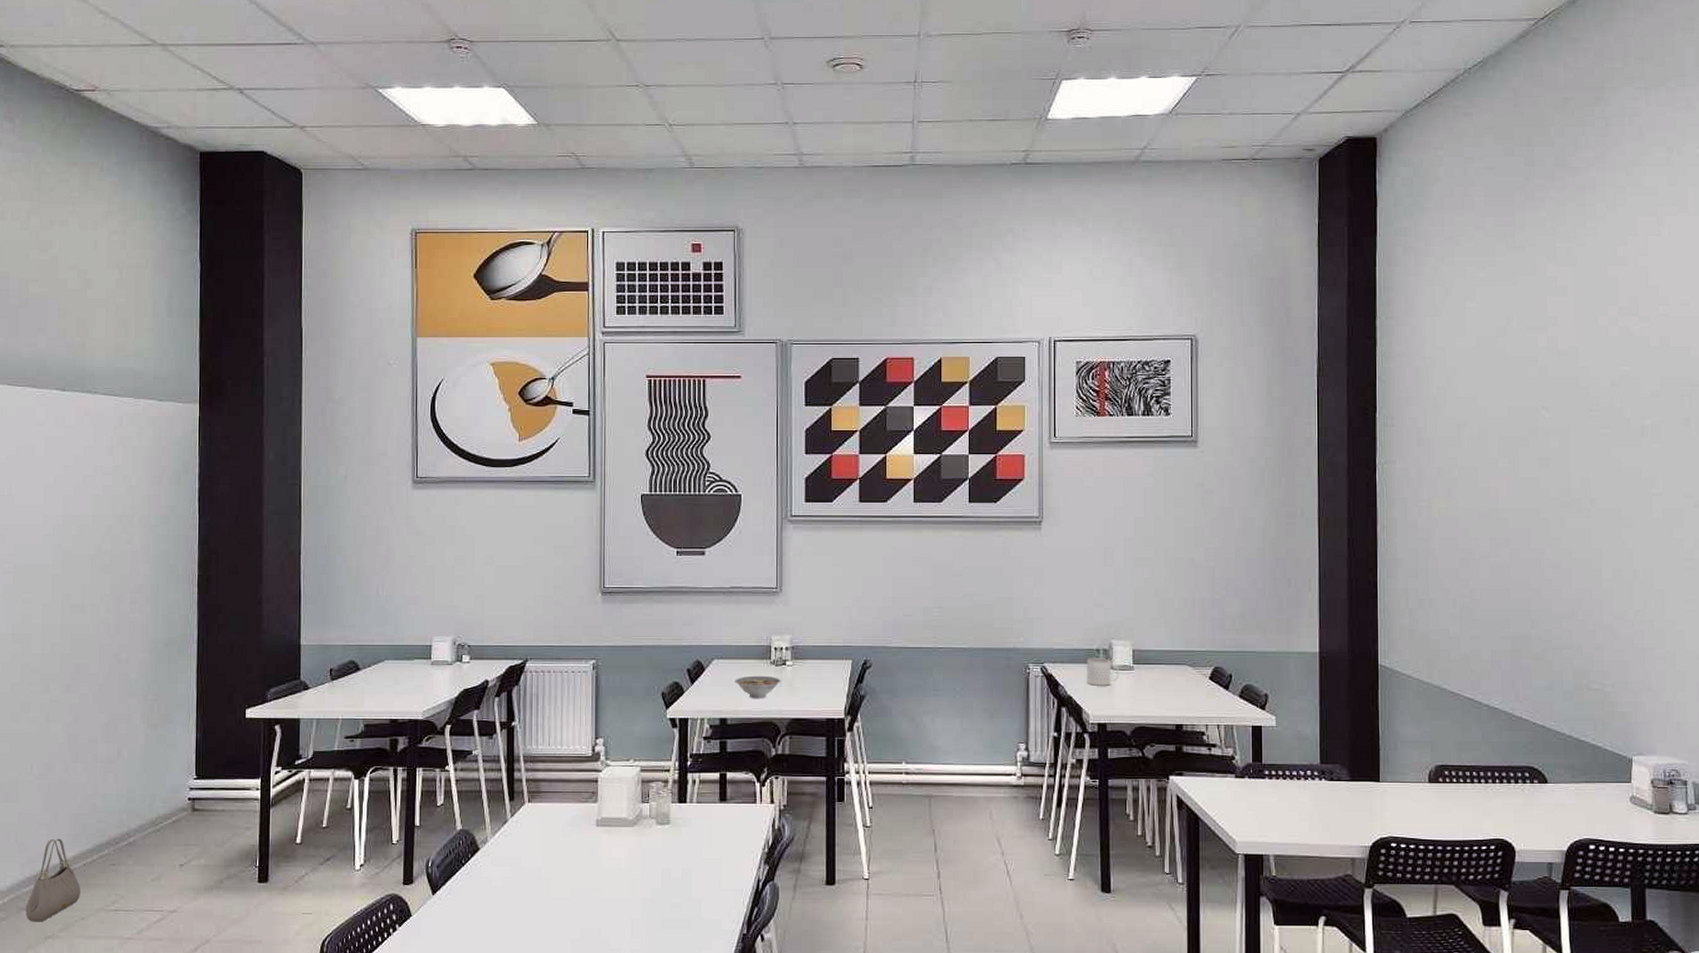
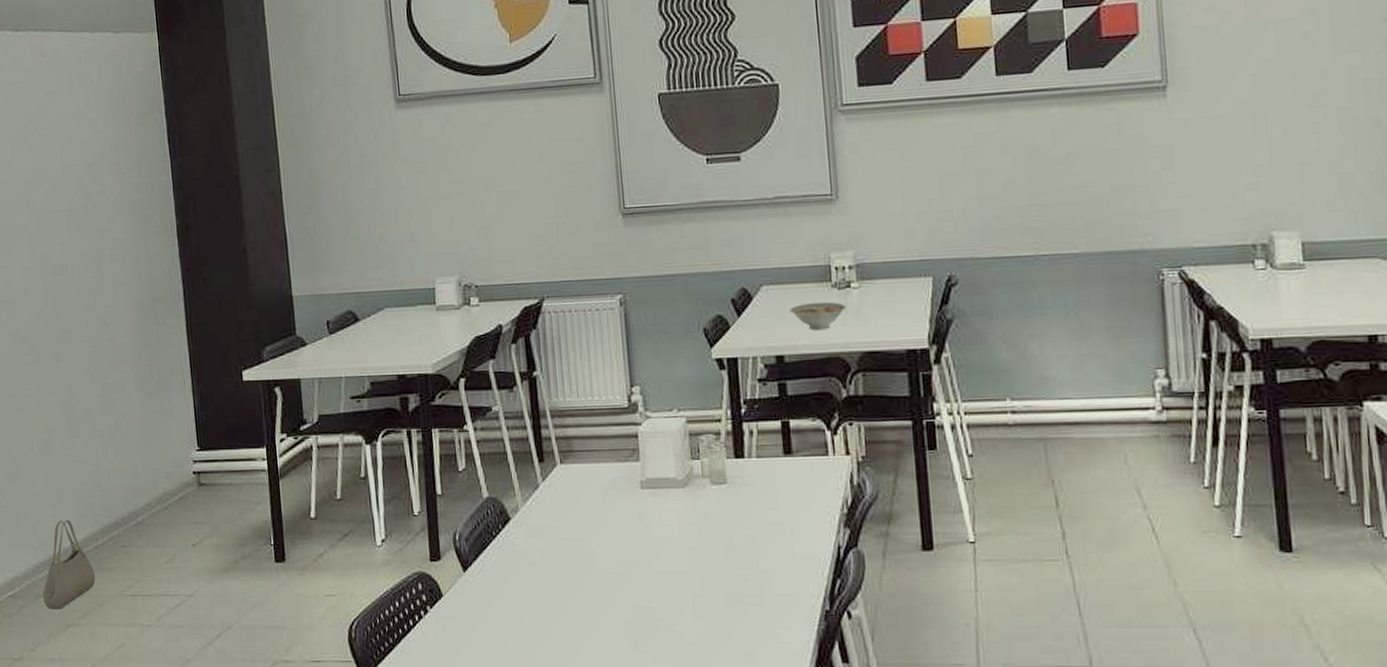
mug: present [1086,658,1119,686] -> none [1239,255,1286,292]

